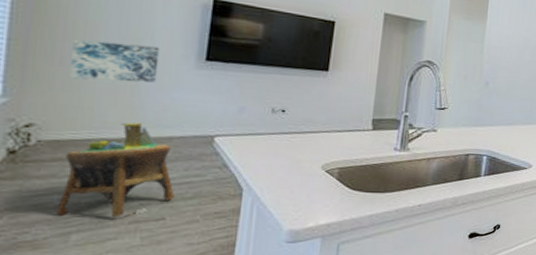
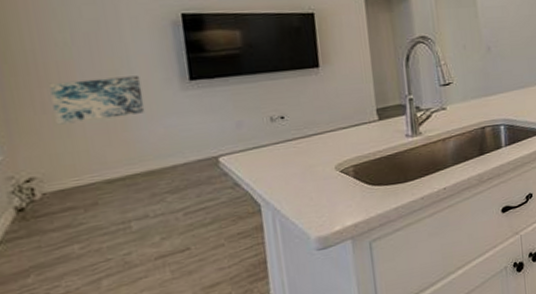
side table: present [56,122,174,217] -> none [74,156,193,265]

